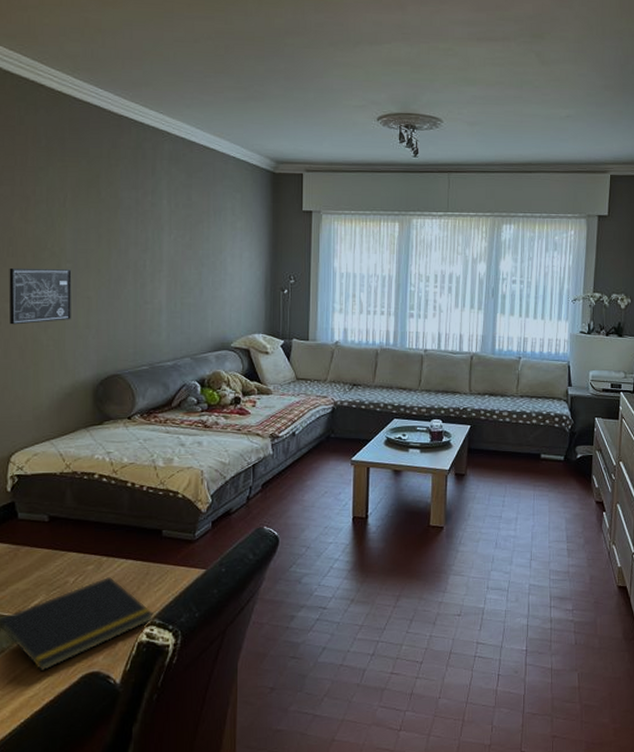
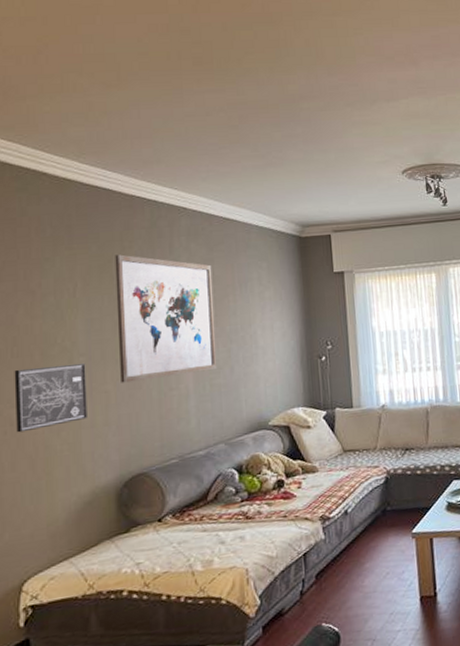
wall art: none [101,171,190,292] -> present [115,254,217,383]

